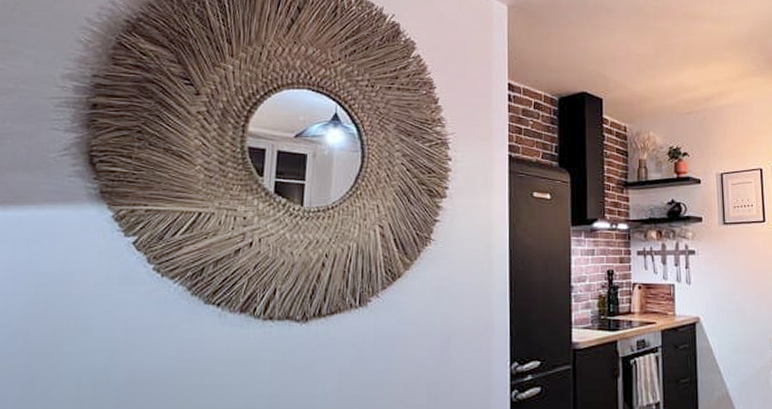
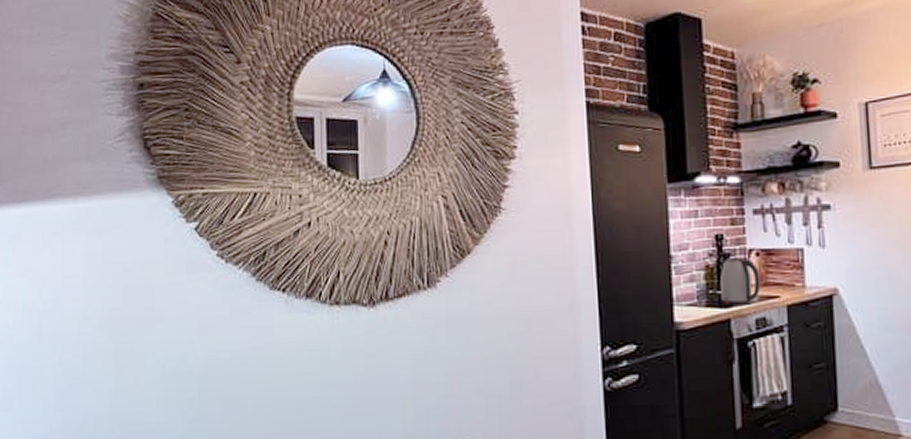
kettle: none [609,289,641,329] -> present [720,256,760,306]

